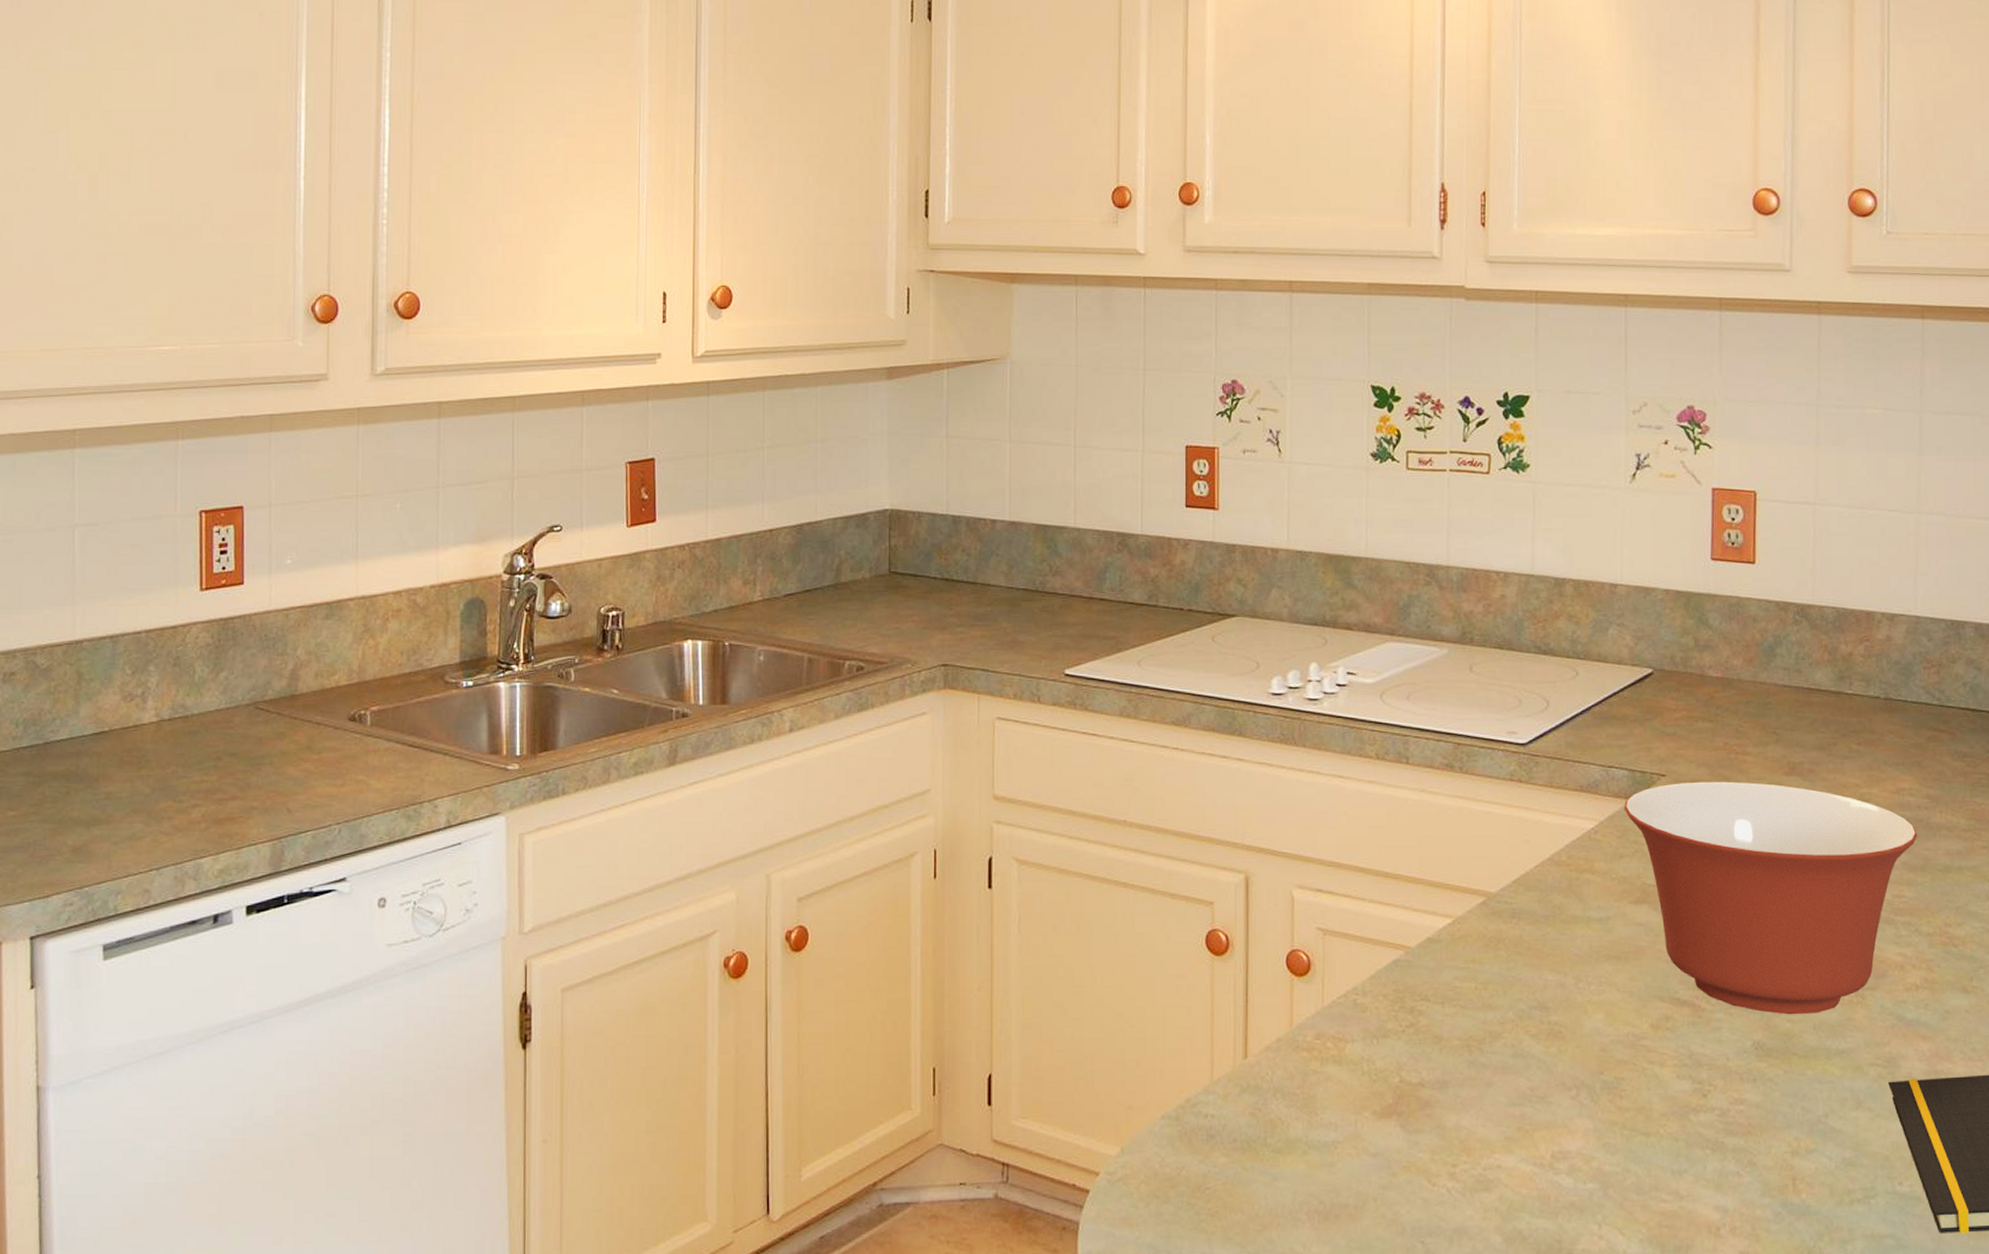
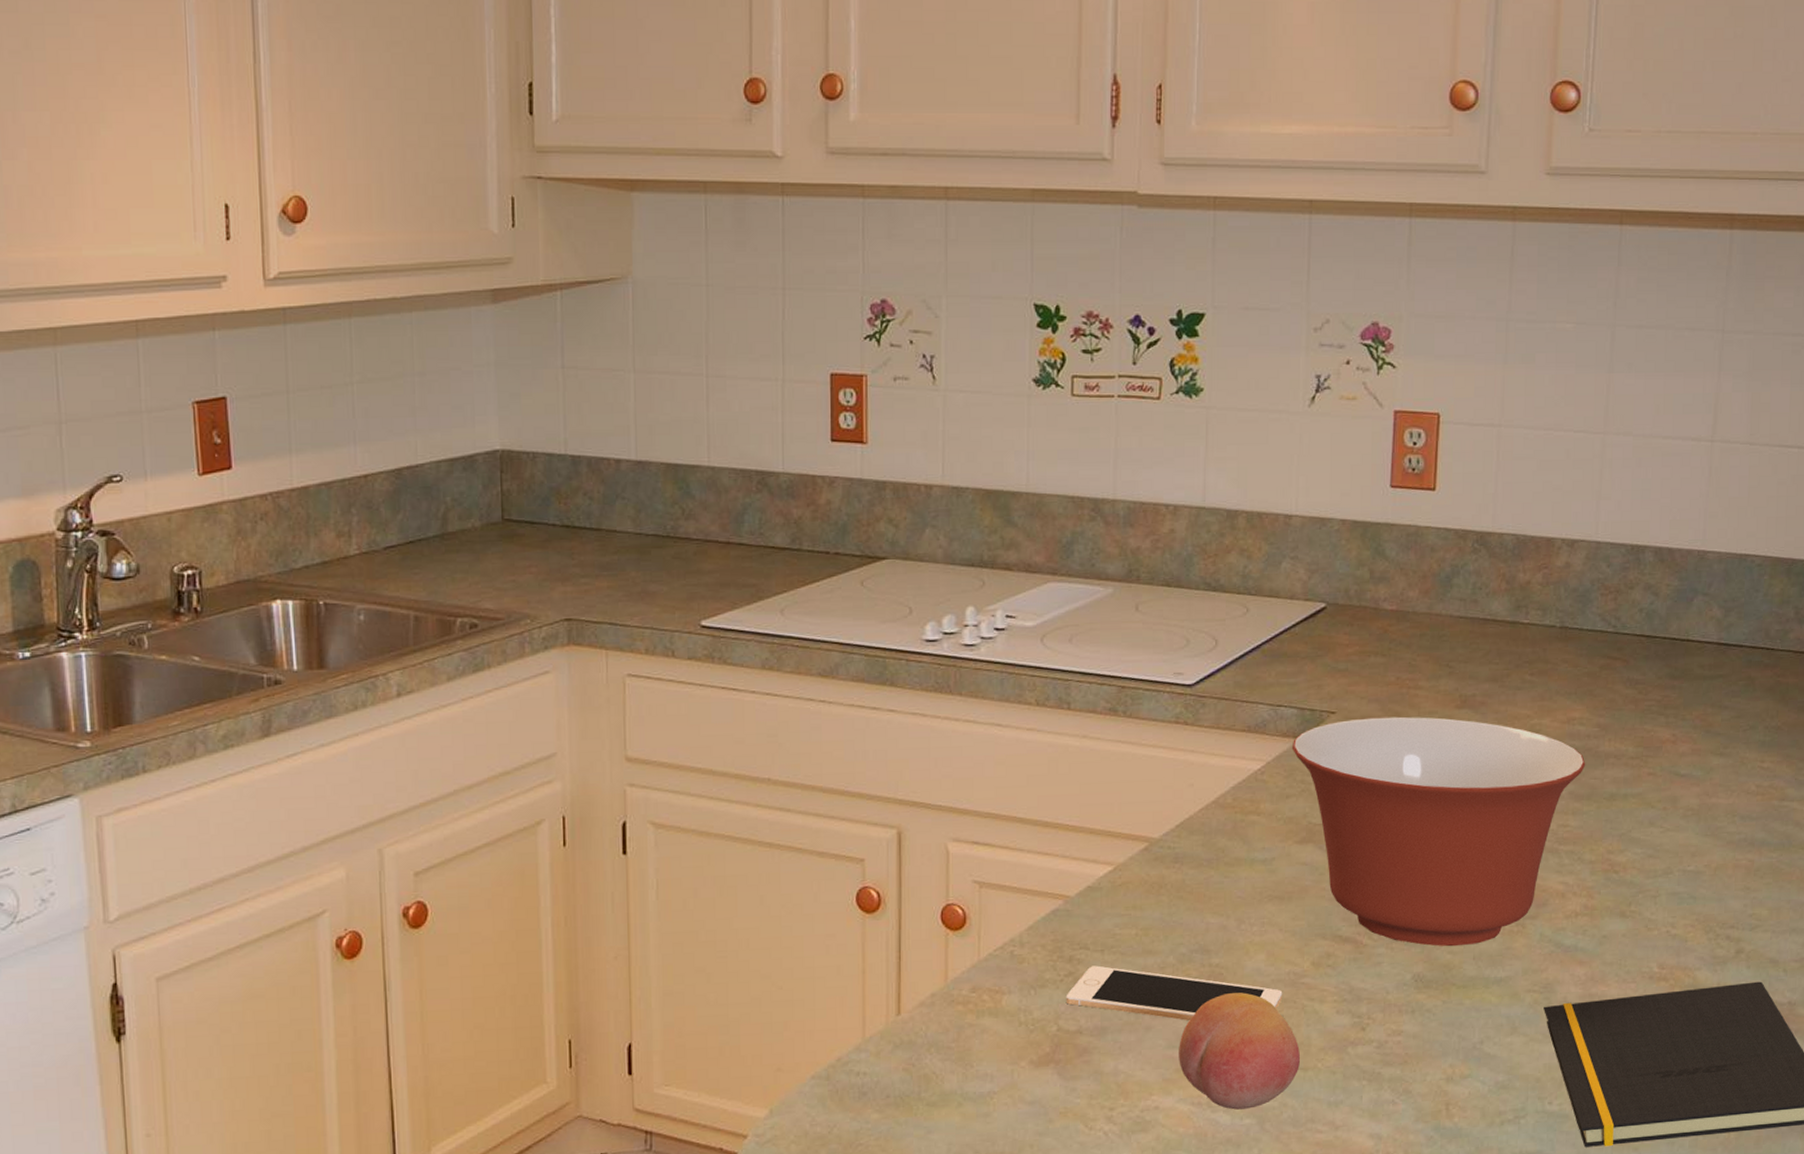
cell phone: none [1407,1018,1622,1078] -> present [1066,965,1283,1020]
fruit: none [1520,1052,1643,1173] -> present [1179,992,1301,1110]

